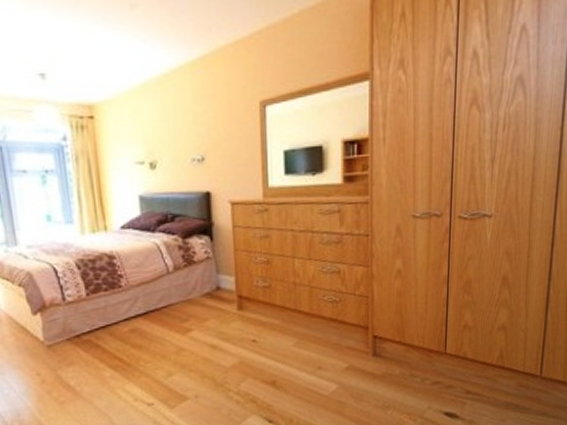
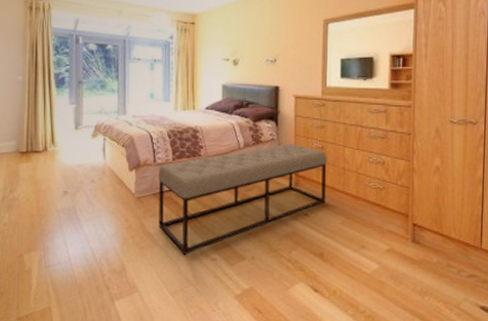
bench: none [70,260,276,404] -> present [158,143,327,255]

